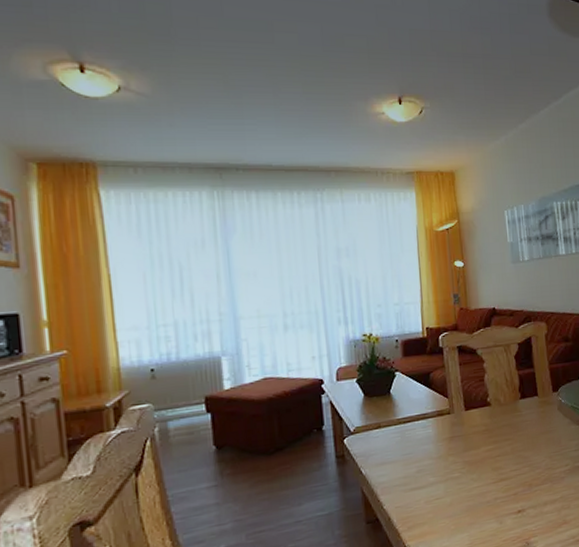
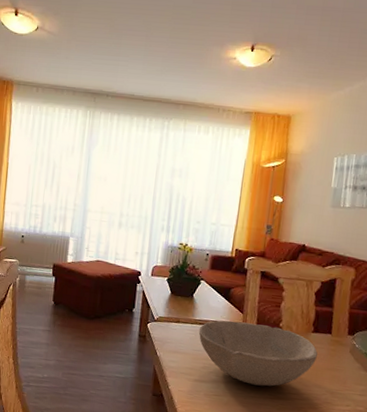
bowl: none [404,403,529,475] -> present [198,320,318,386]

